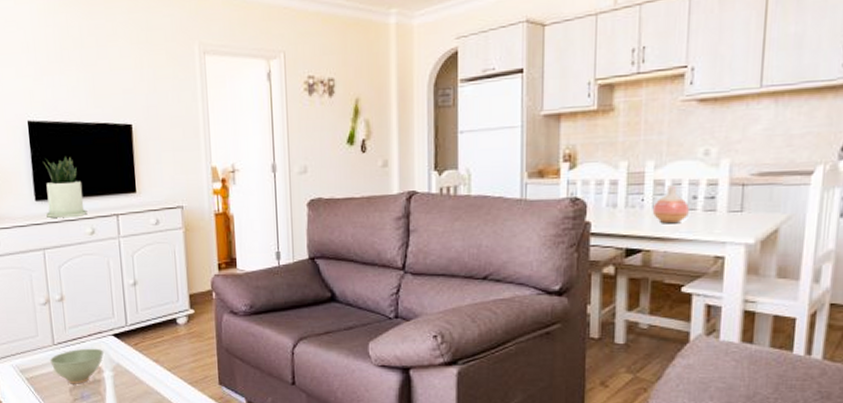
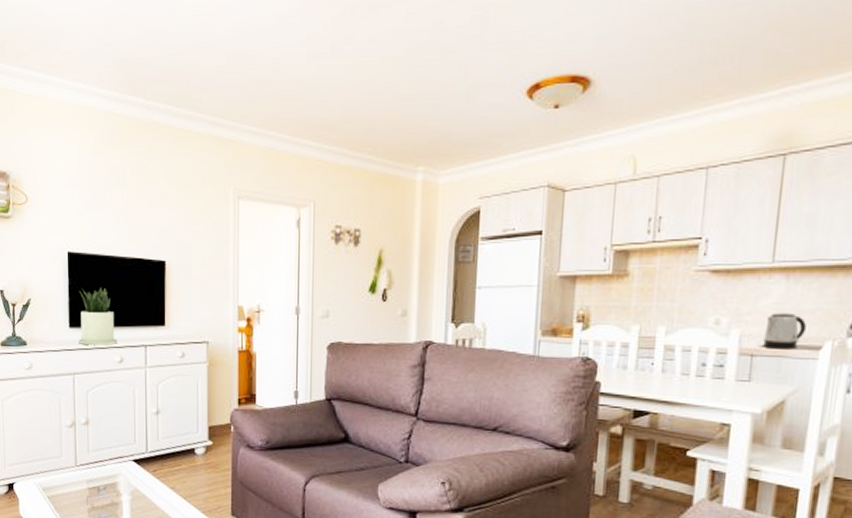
bowl: present [50,348,104,384] -> none [72,471,124,506]
vase: present [652,185,689,224] -> none [661,351,698,389]
kettle: none [754,138,797,177] -> present [763,312,806,349]

